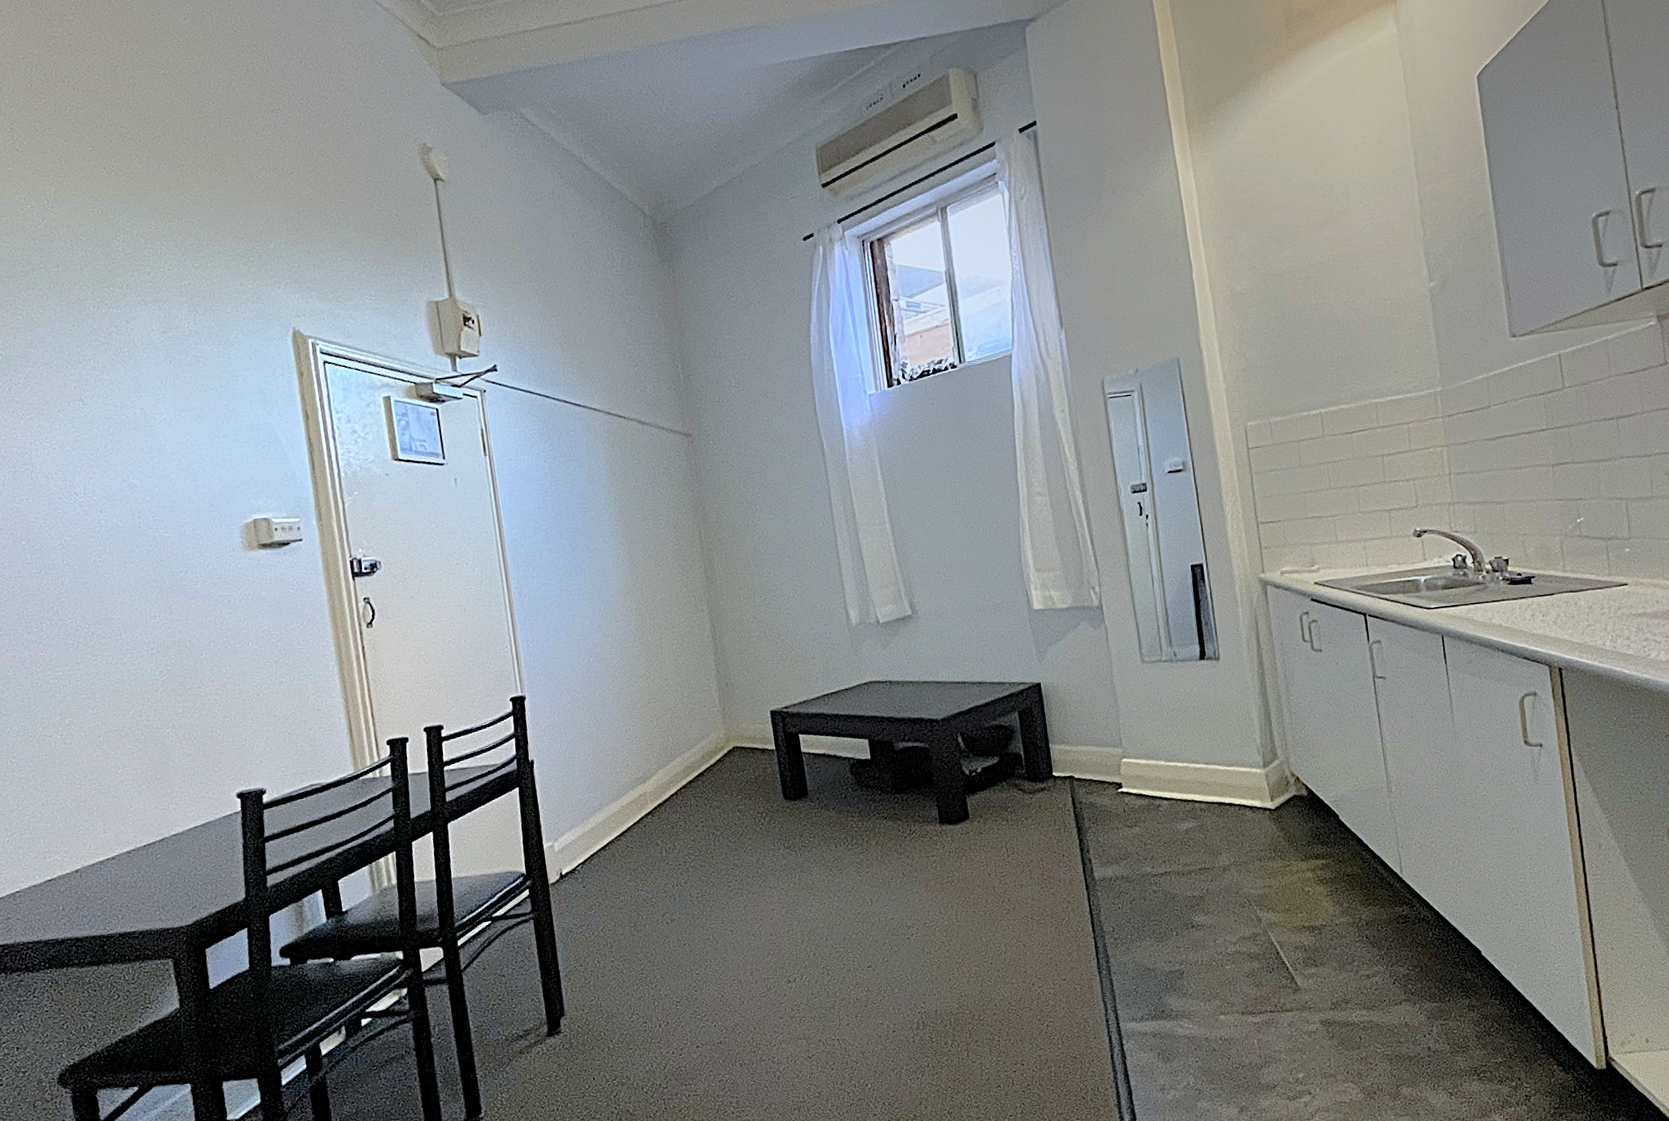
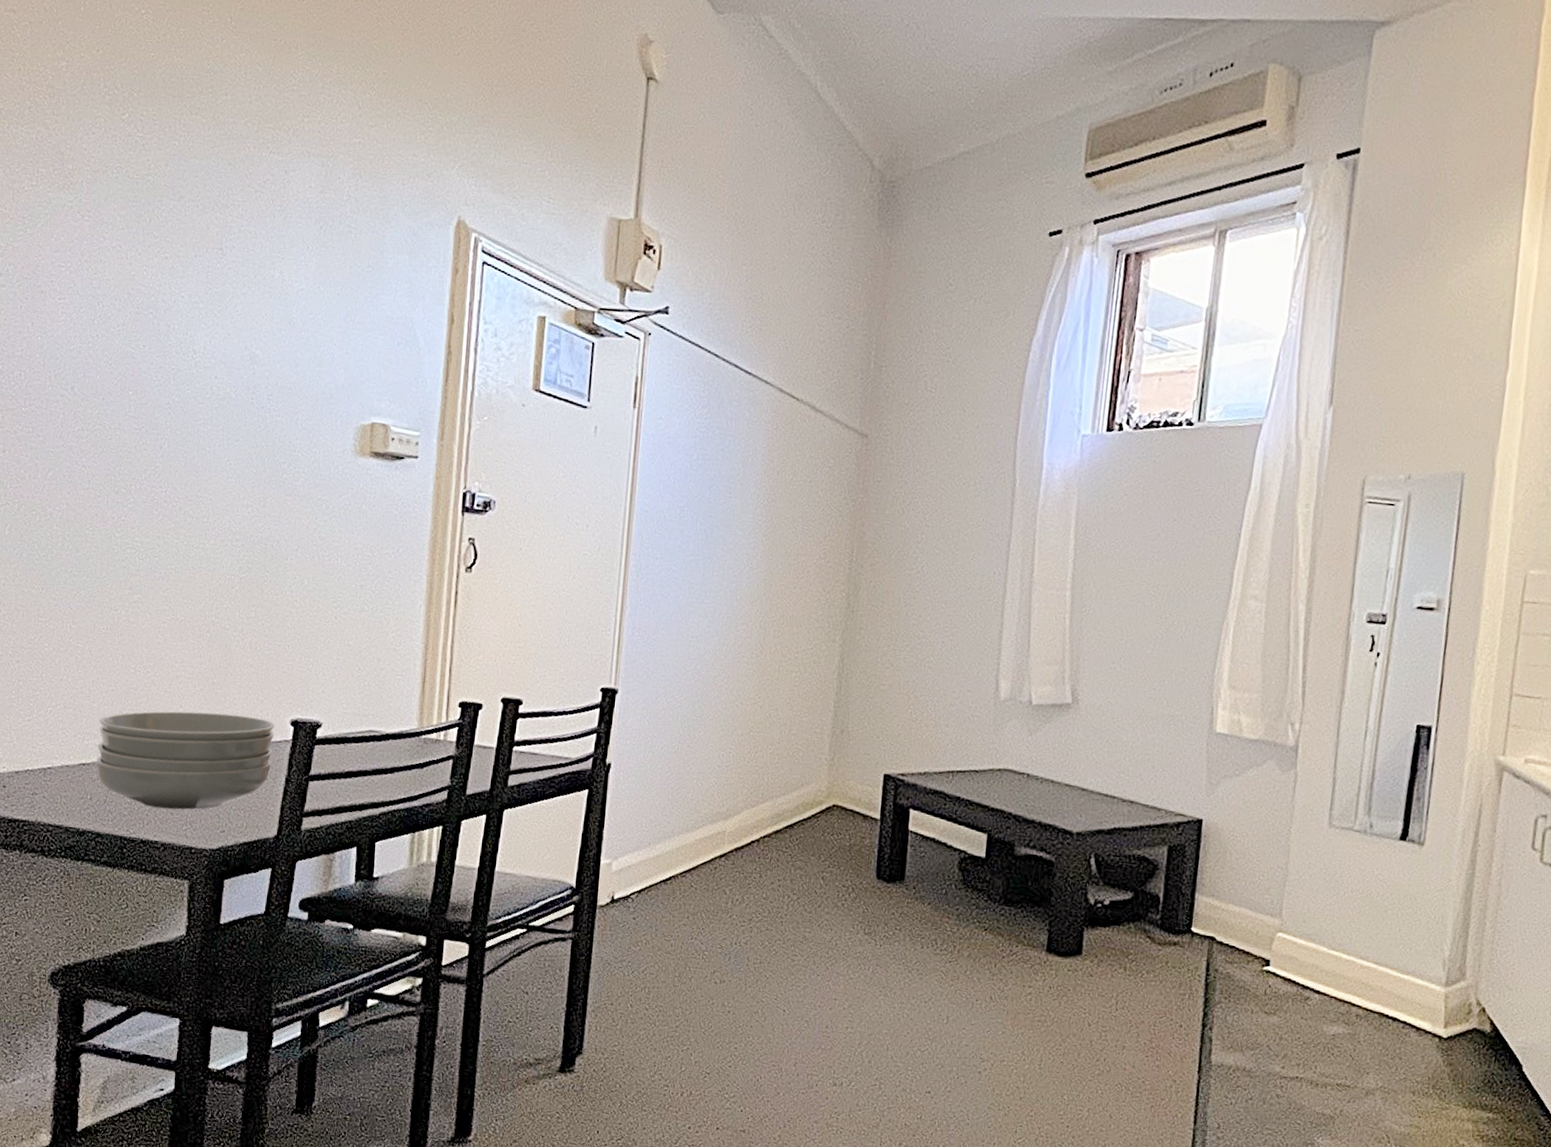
bowl: none [56,799,227,903] -> present [96,711,276,810]

